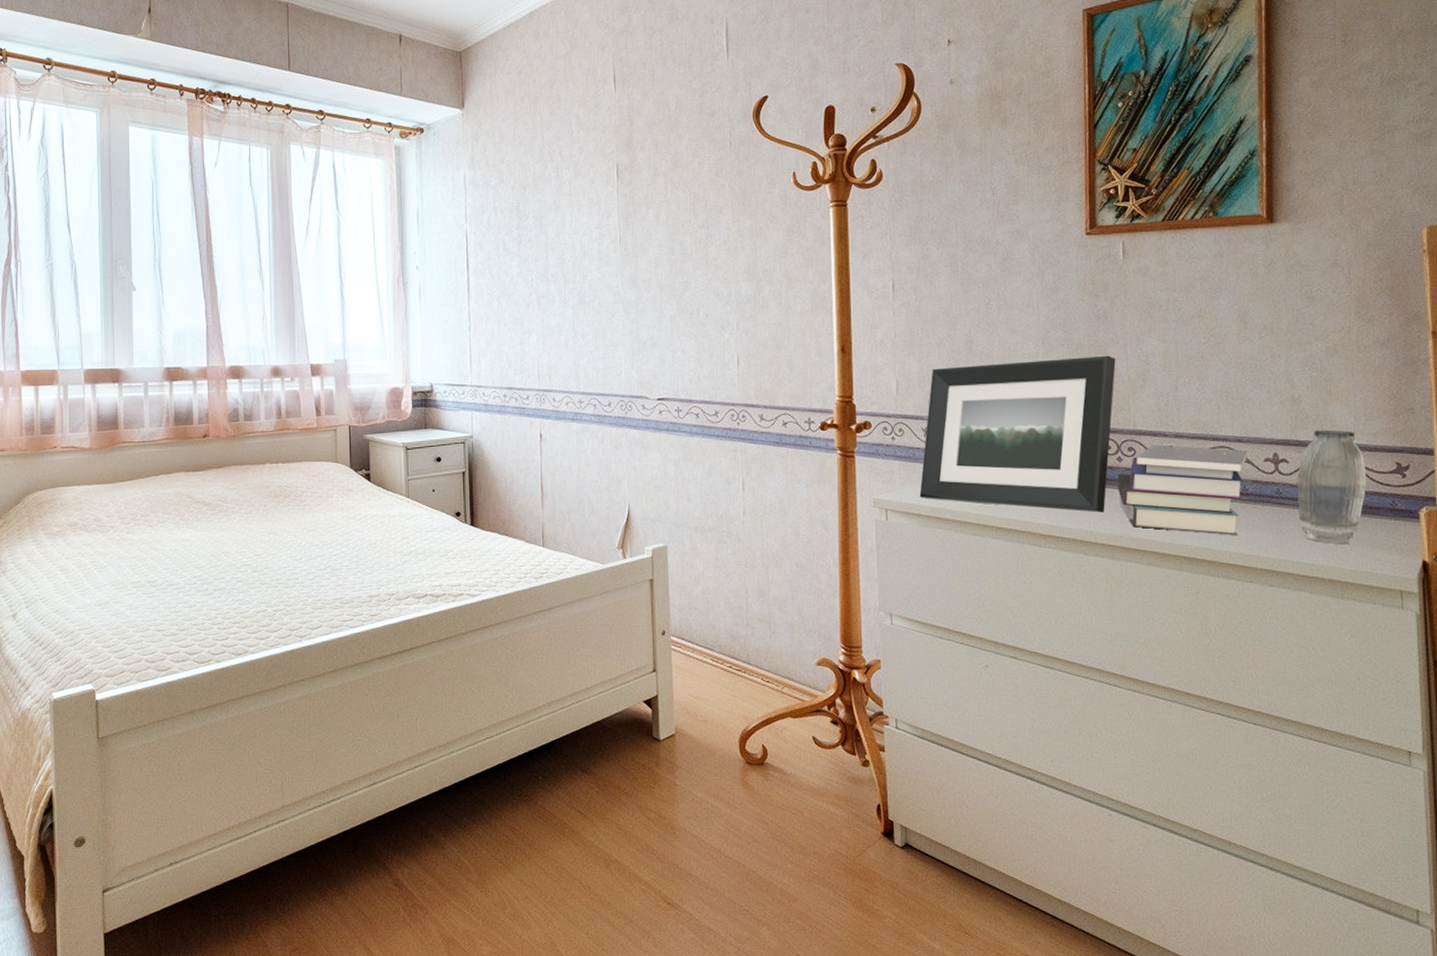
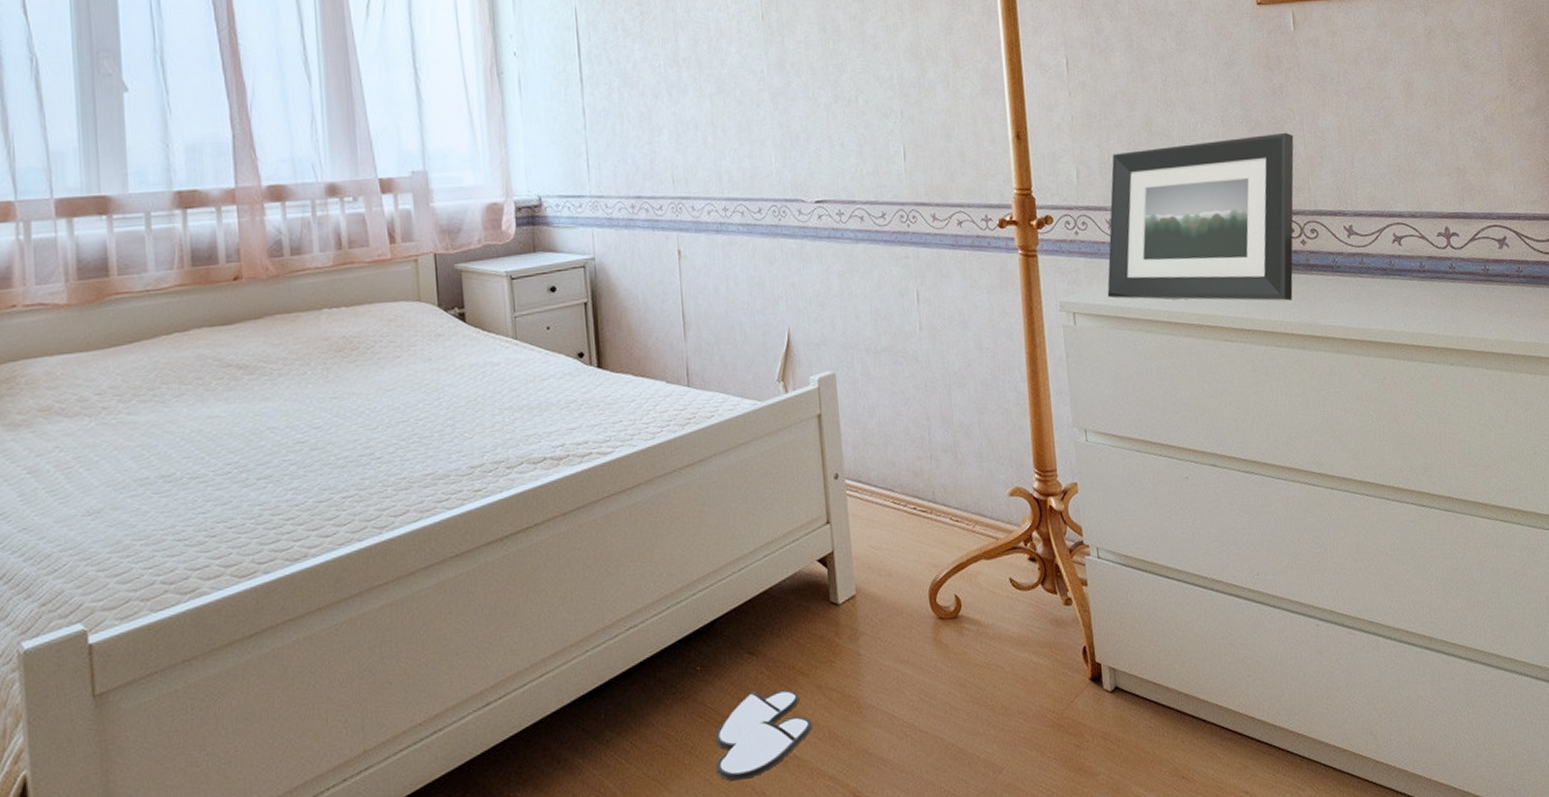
slippers: none [550,802,632,873] -> present [715,689,813,781]
books: present [1117,445,1247,535] -> none [1302,224,1422,315]
vase: present [1297,429,1367,544] -> none [1467,200,1529,317]

